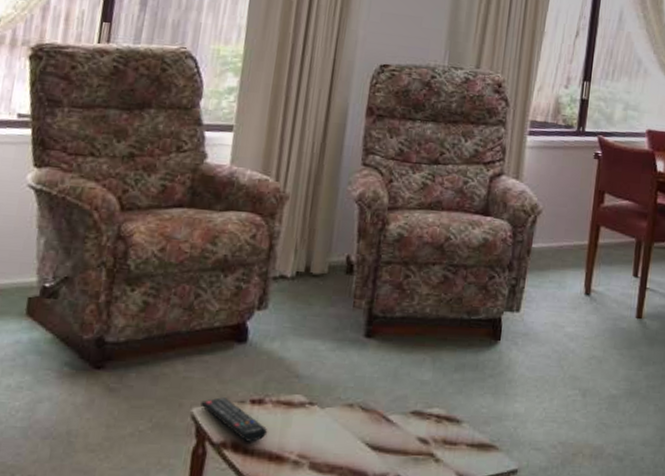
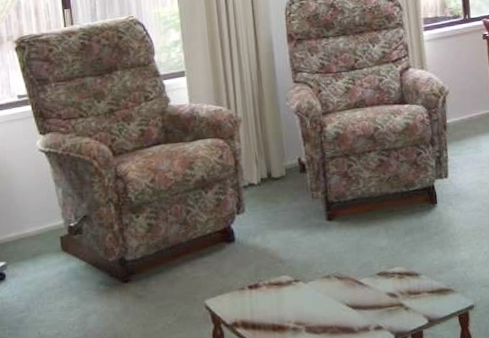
remote control: present [200,397,268,442] -> none [210,287,268,319]

